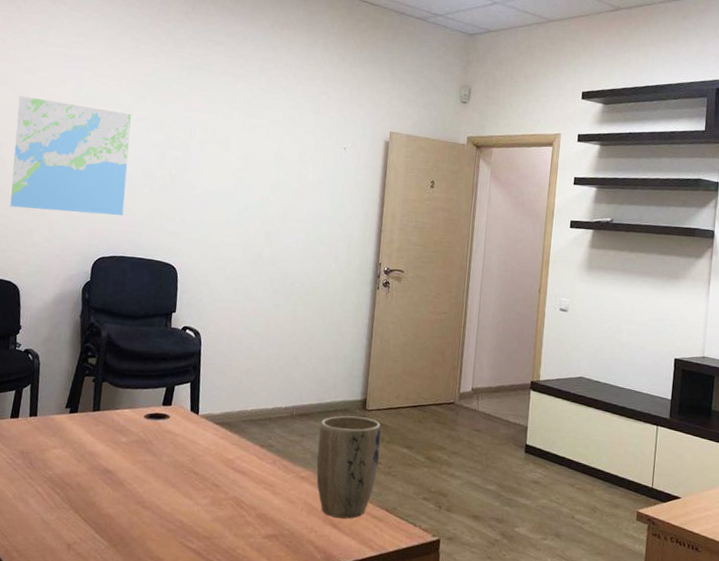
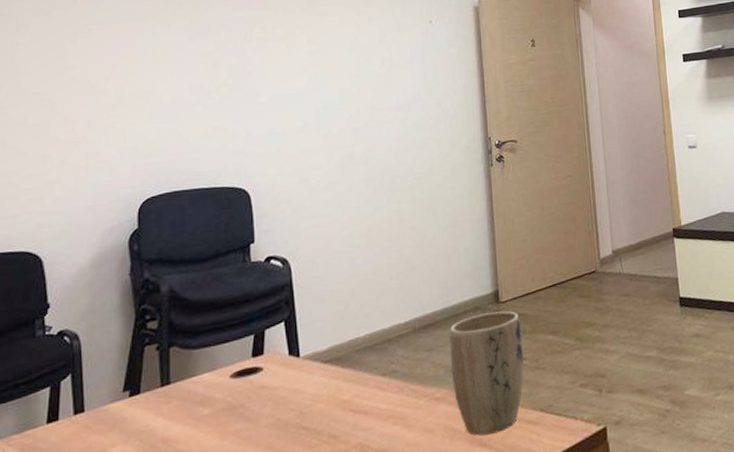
map: present [10,96,132,216] -> none [16,25,172,161]

